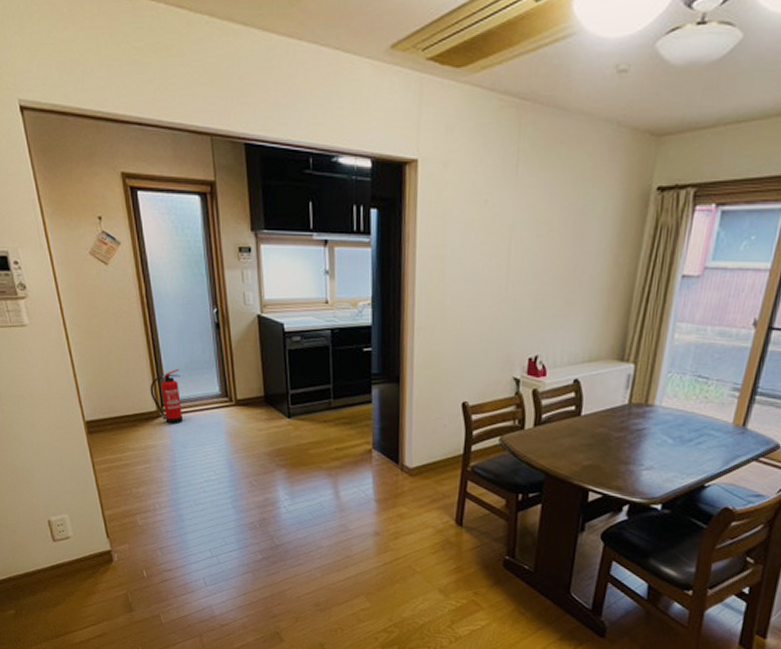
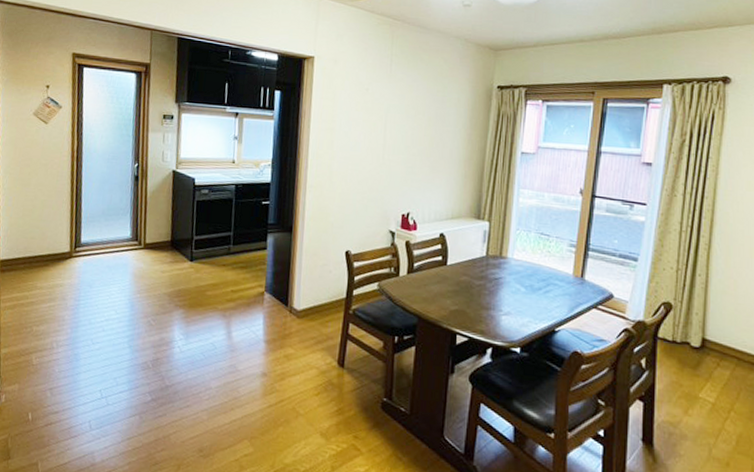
fire extinguisher: present [150,368,184,424] -> none [66,214,97,265]

